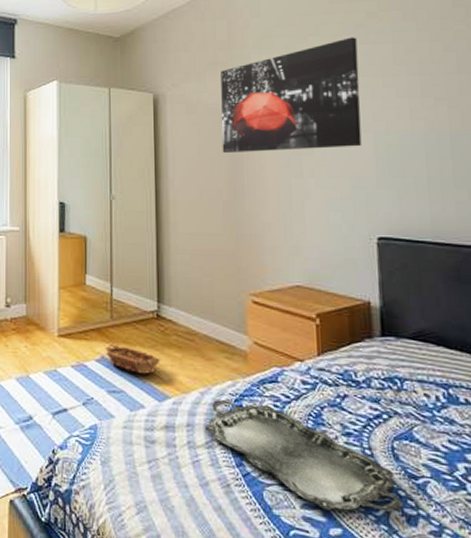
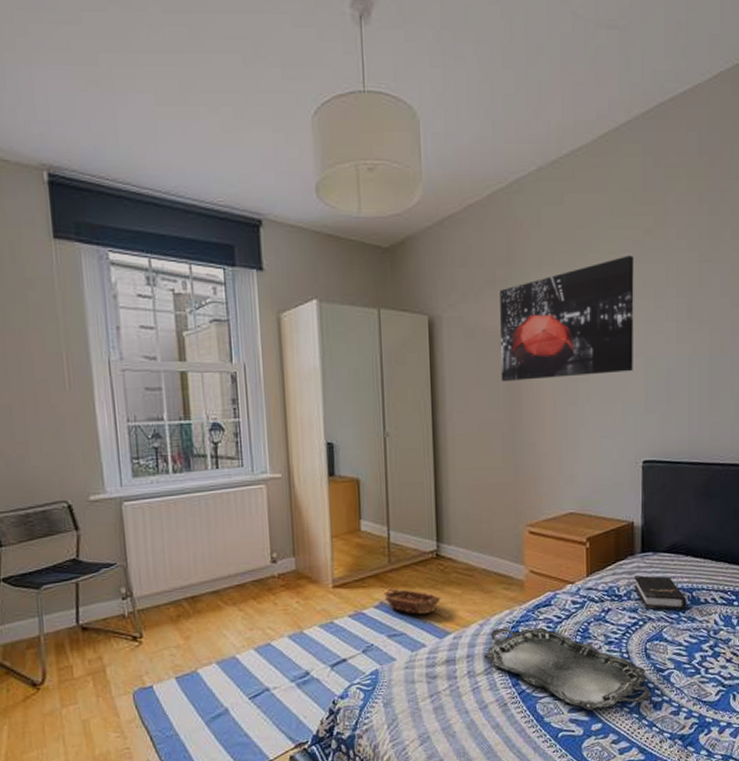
hardback book: none [374,361,443,408] -> present [634,575,687,610]

